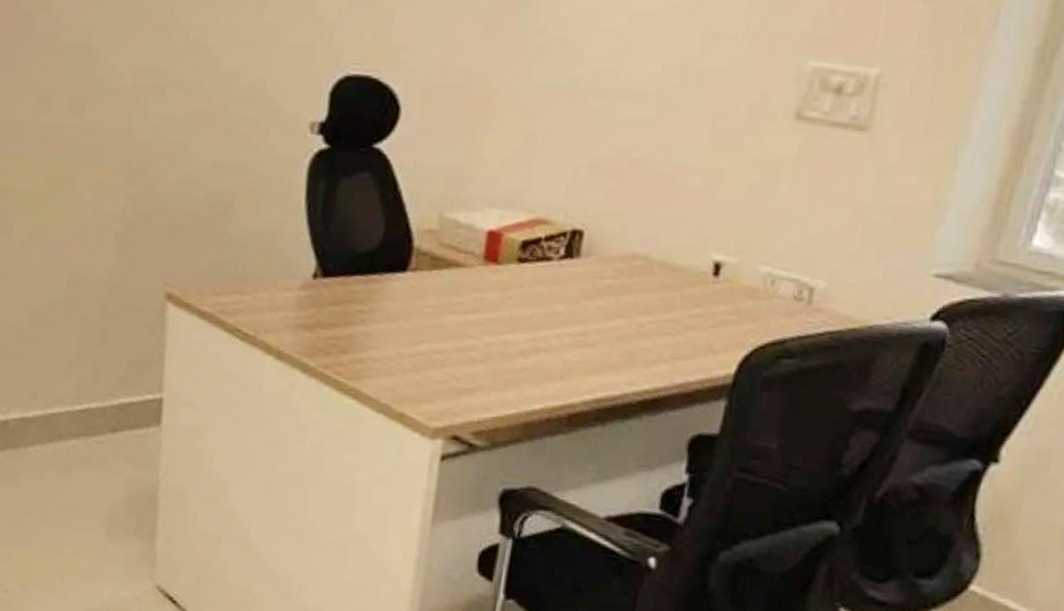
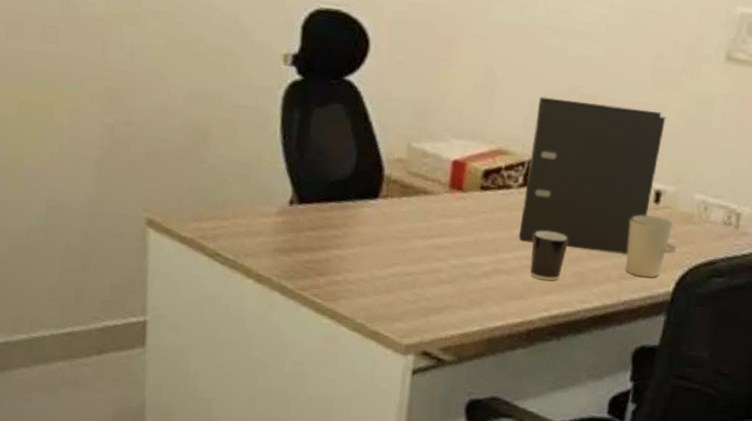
binder: none [560,162,727,333] -> present [519,96,666,255]
mug: none [572,305,616,361] -> present [530,230,569,281]
cup: none [679,288,739,359] -> present [624,214,676,278]

